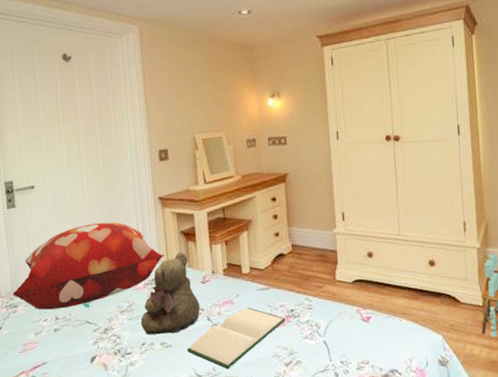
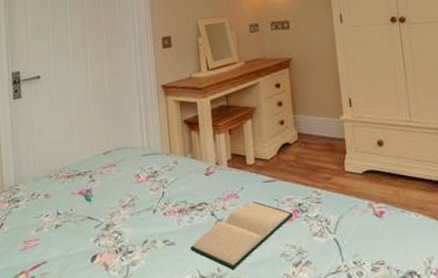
decorative pillow: present [12,222,165,310] -> none [15,111,168,205]
teddy bear: present [140,252,201,335] -> none [142,142,204,232]

